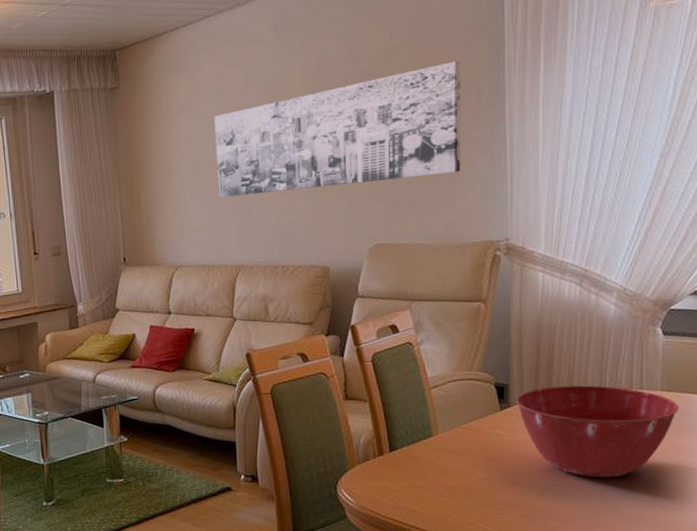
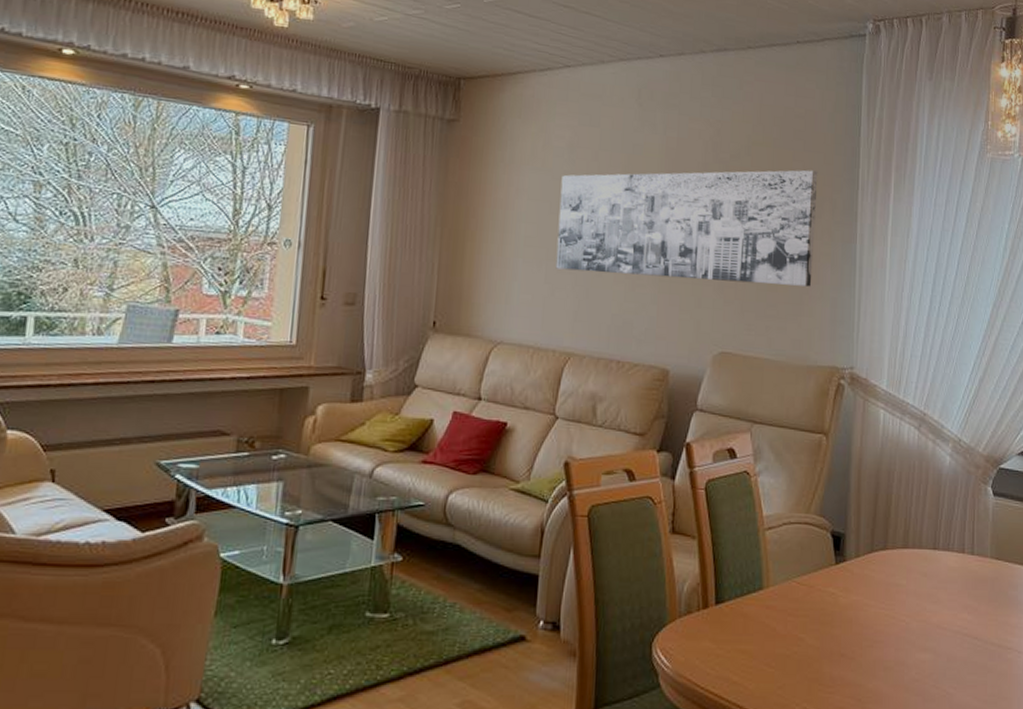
mixing bowl: present [516,385,679,478] -> none [851,541,1007,656]

